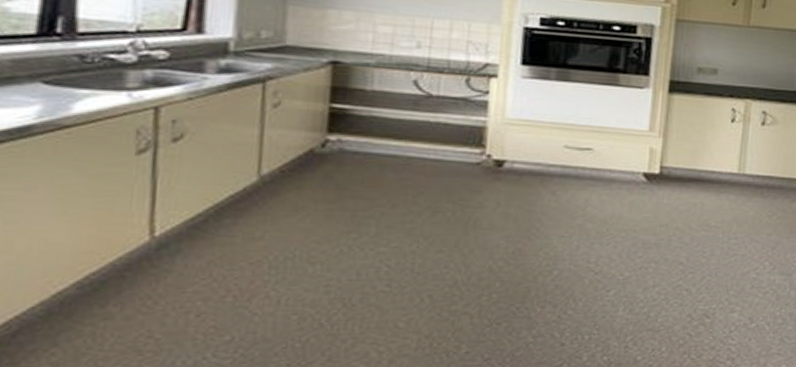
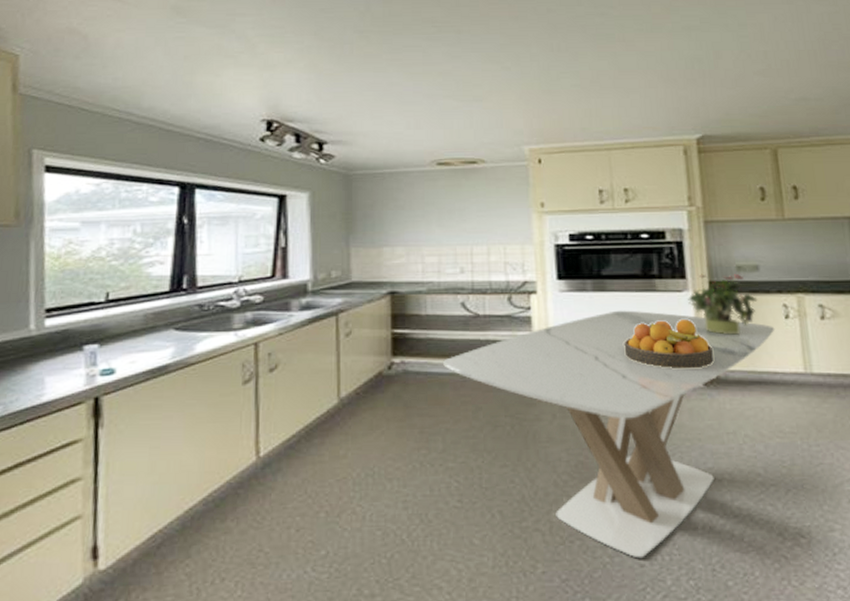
dining table: none [384,102,721,338] -> present [442,310,775,559]
fruit bowl: none [578,115,662,164] -> present [624,319,714,369]
potted plant: none [647,72,711,134] -> present [688,274,758,335]

